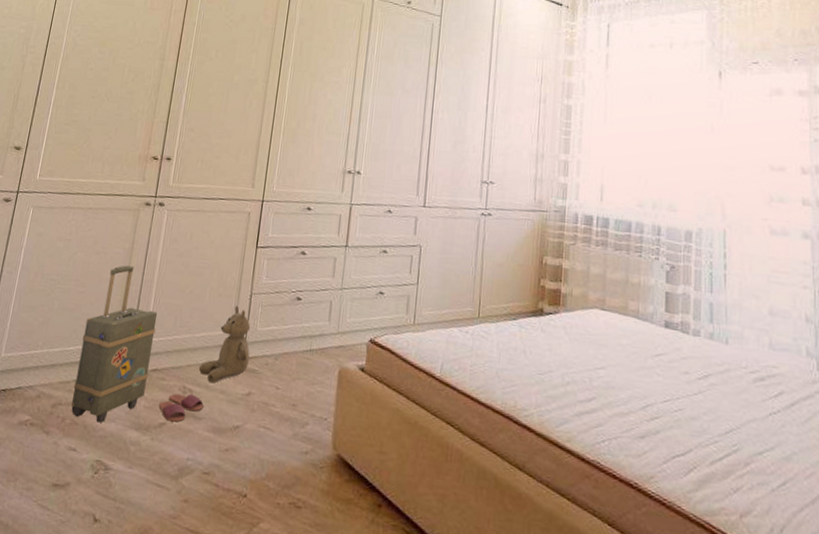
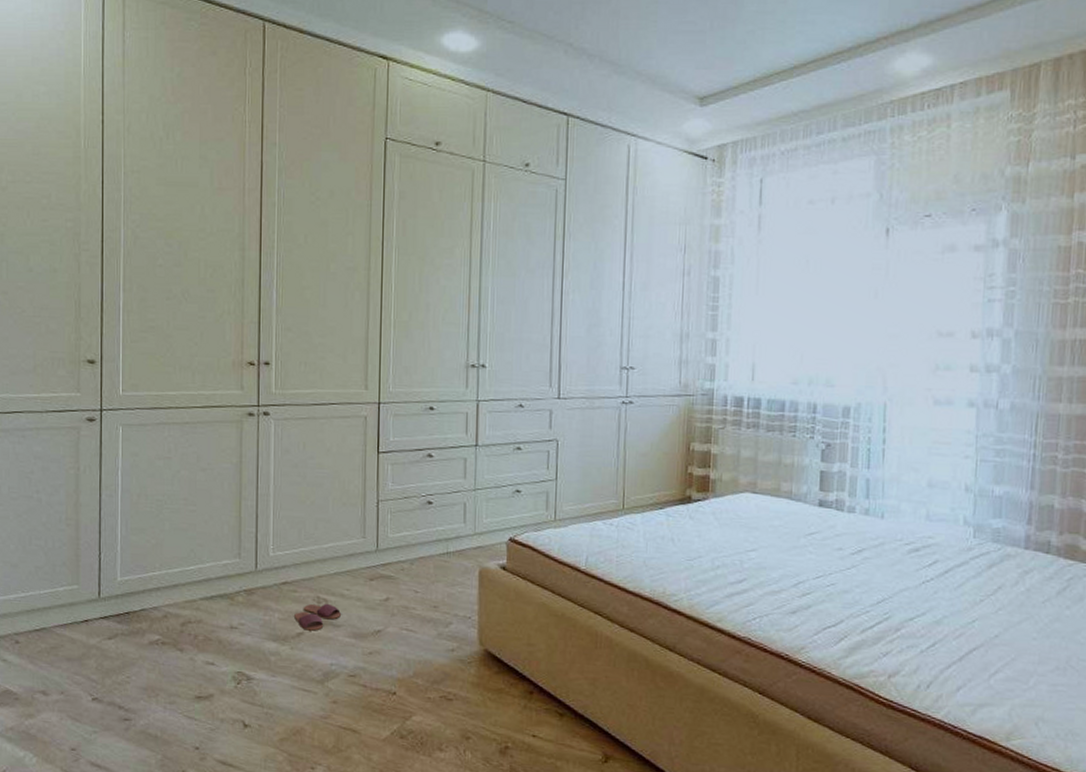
suitcase: present [71,265,158,423] -> none [201,480,279,637]
teddy bear: present [198,305,251,384] -> none [330,513,383,592]

